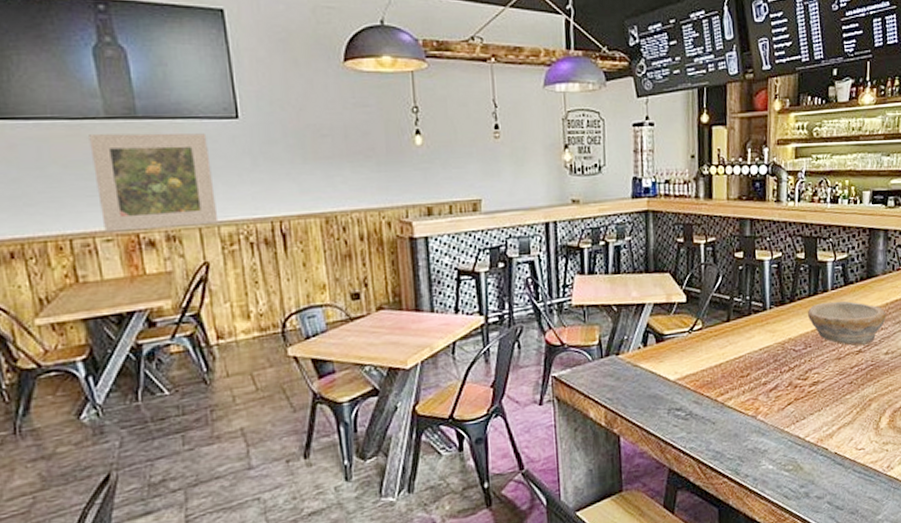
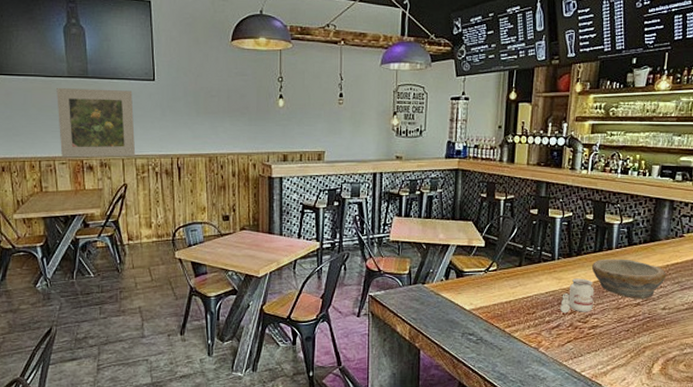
candle: none [776,328,813,372] -> present [560,278,594,314]

